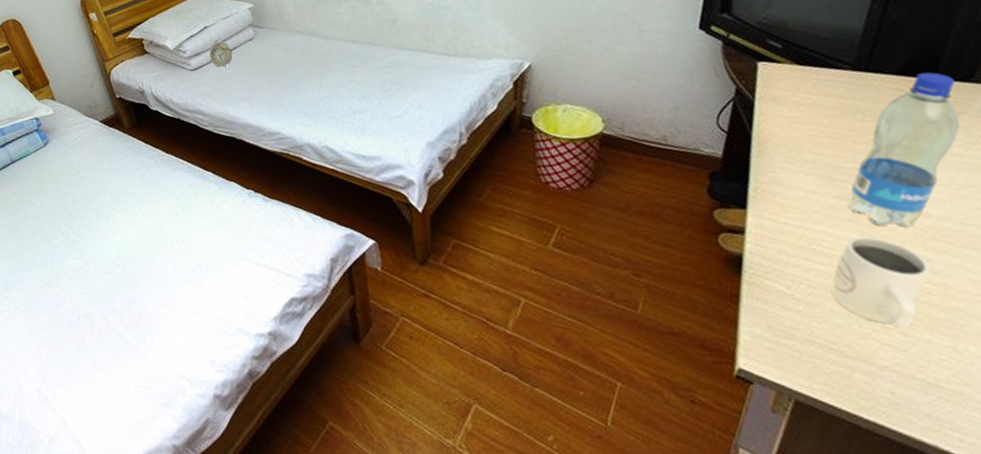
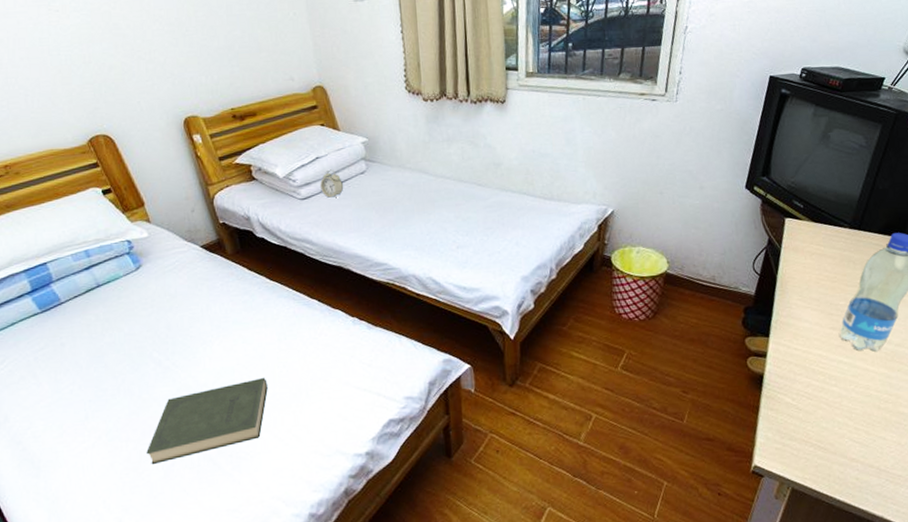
book: none [59,251,168,336] -> present [146,377,268,464]
mug: present [831,235,930,329] -> none [823,358,888,430]

